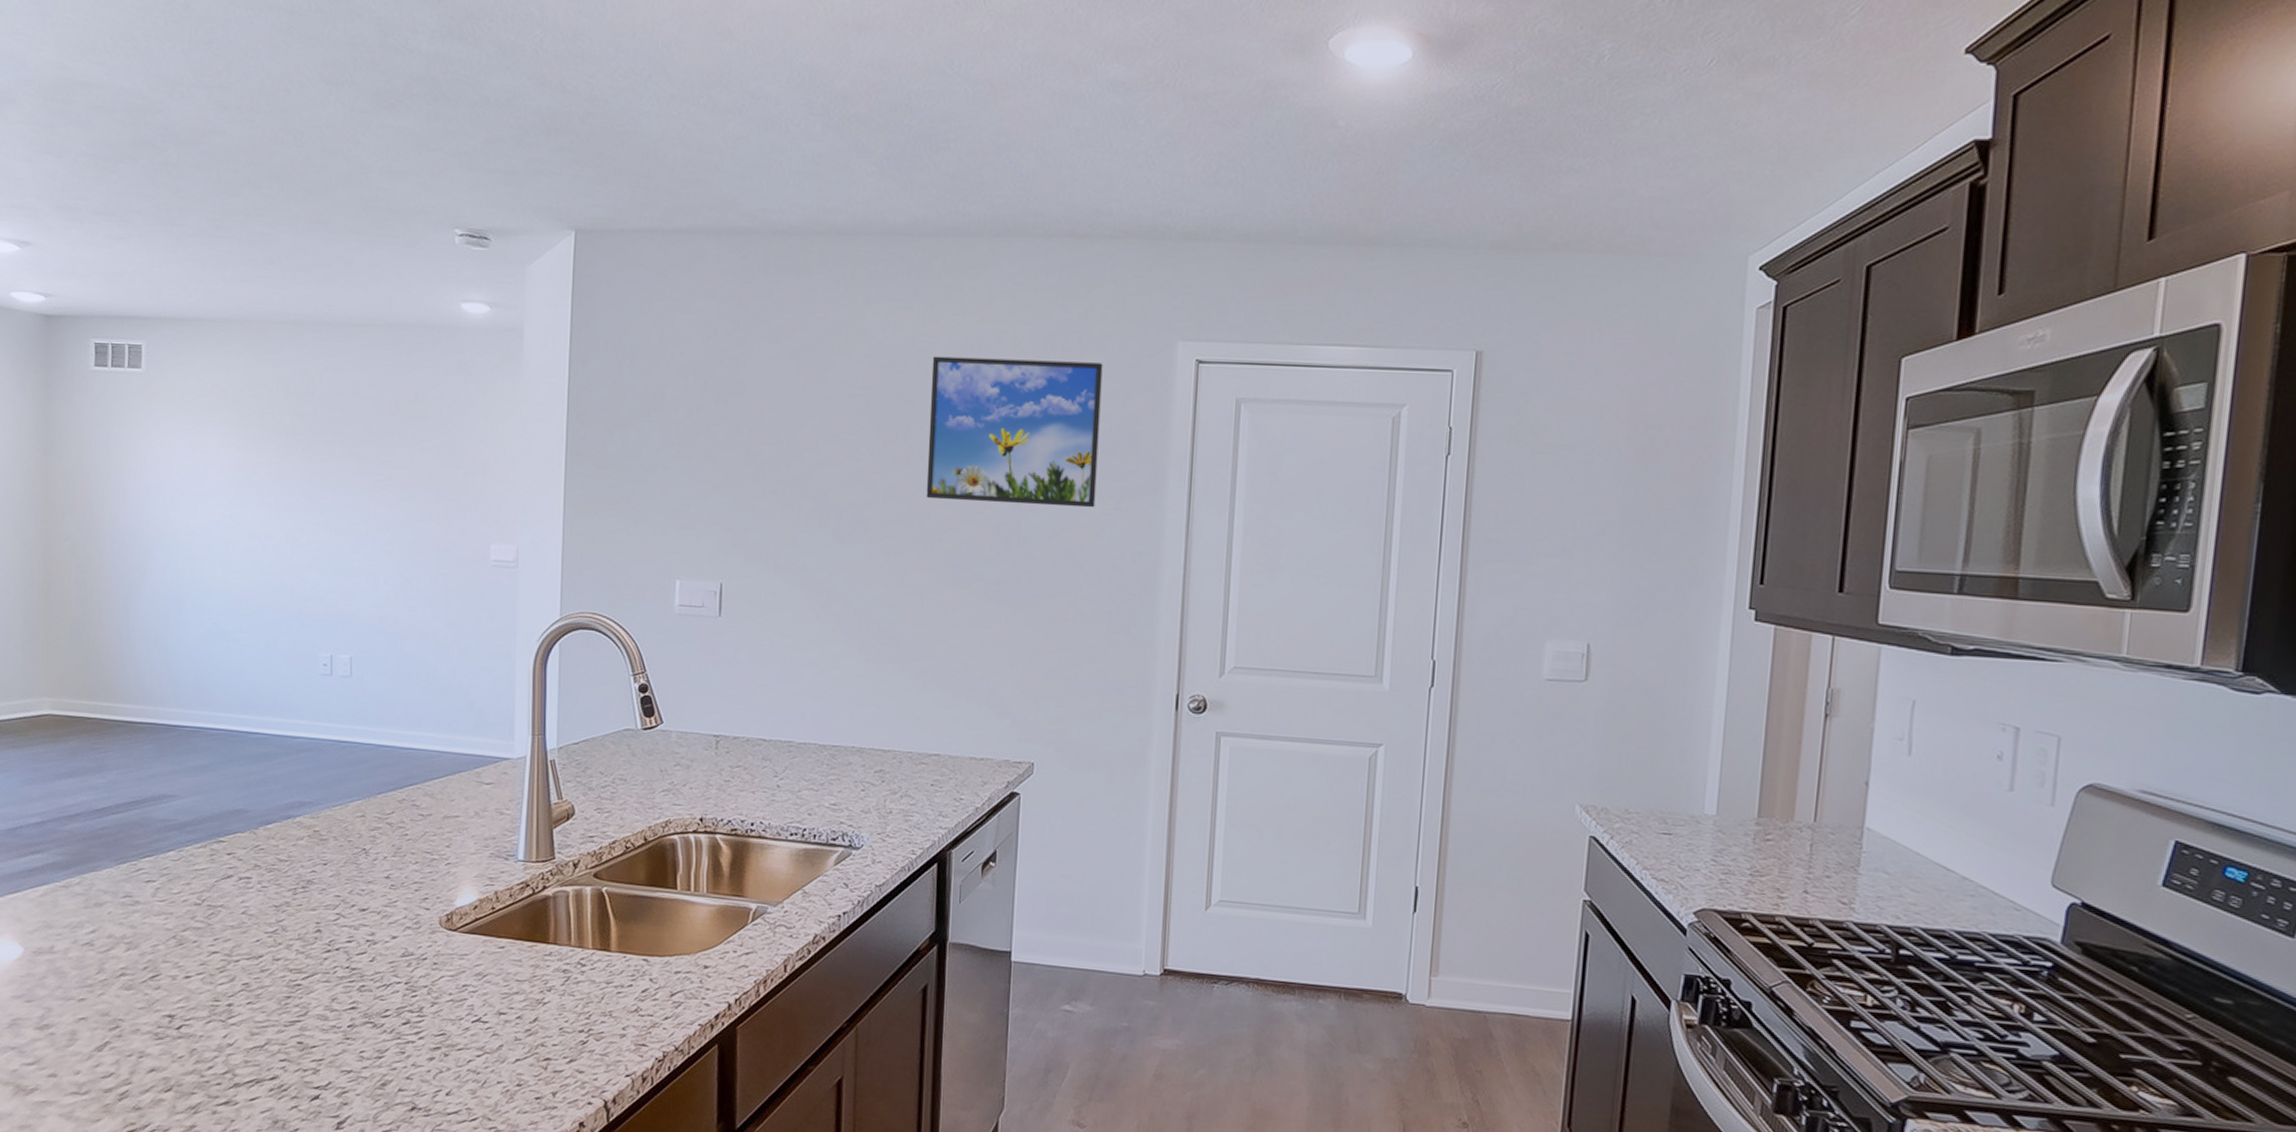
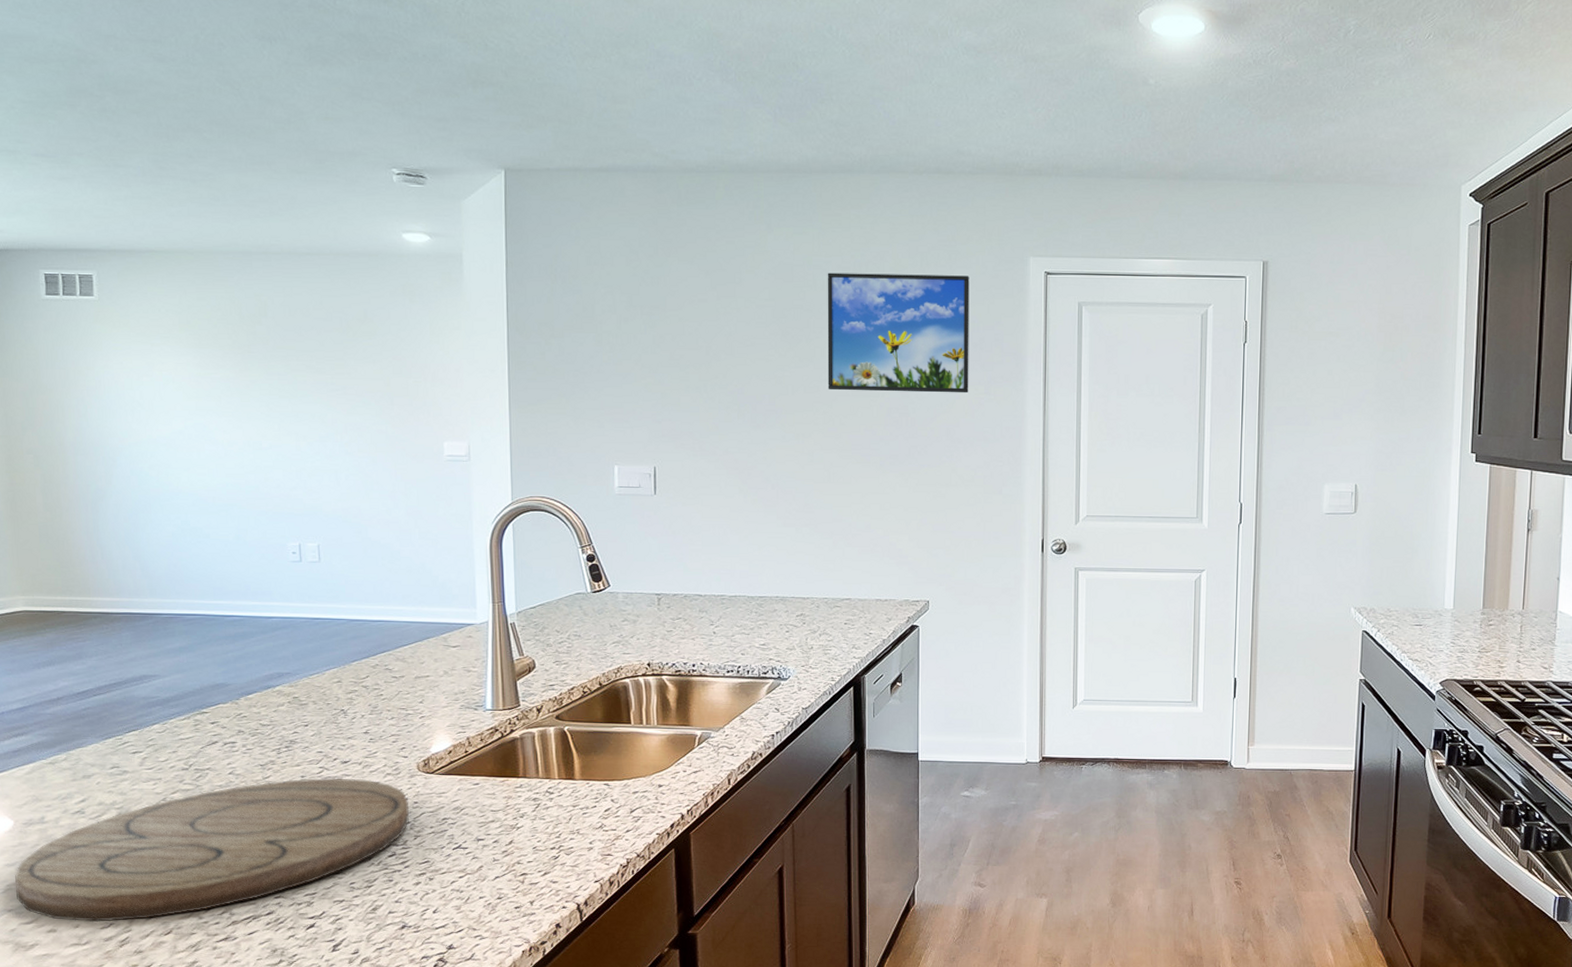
cutting board: none [21,926,428,1072] -> present [15,777,409,922]

